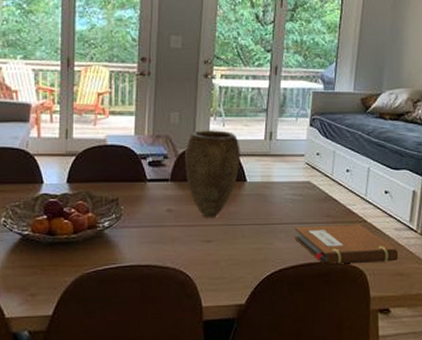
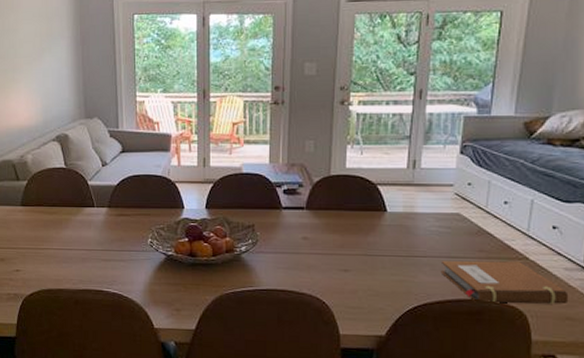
vase: present [184,130,240,218] -> none [320,158,380,247]

